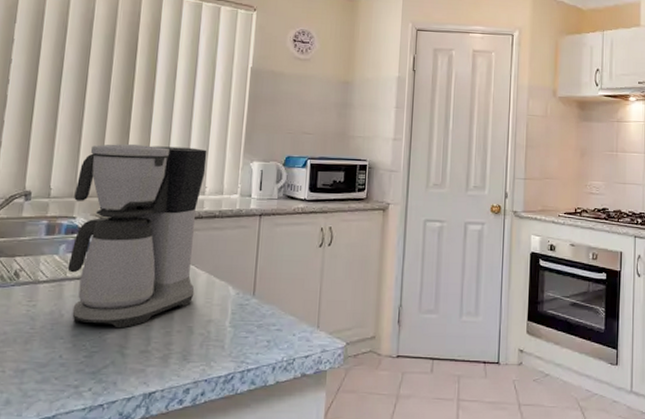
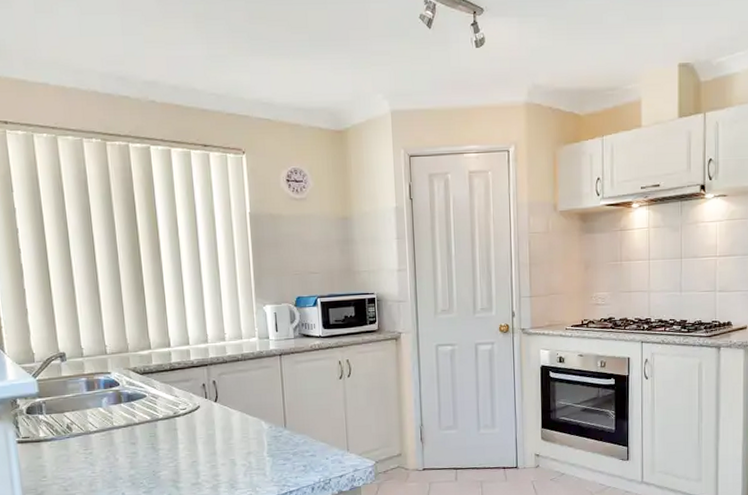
coffee maker: present [67,143,207,329] -> none [104,297,231,466]

